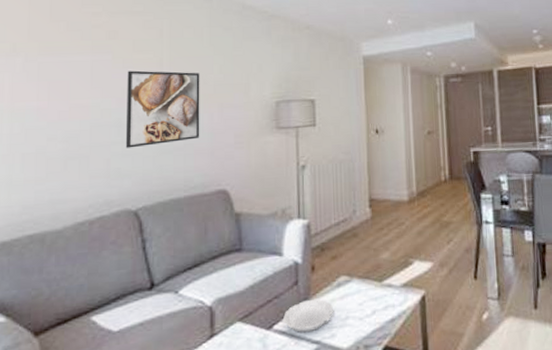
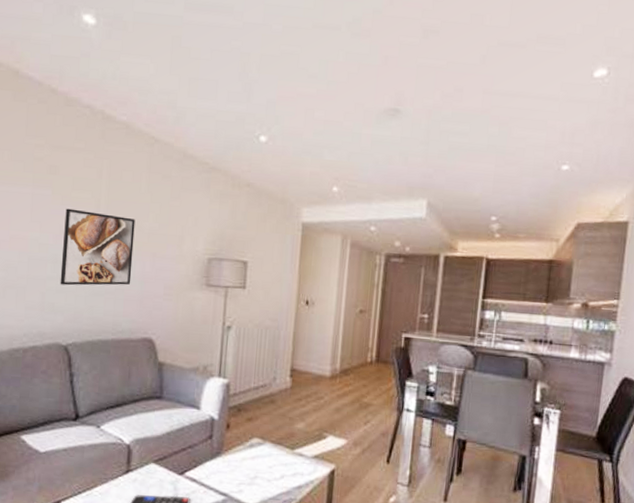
bowl: present [283,298,333,332] -> none [195,454,244,484]

